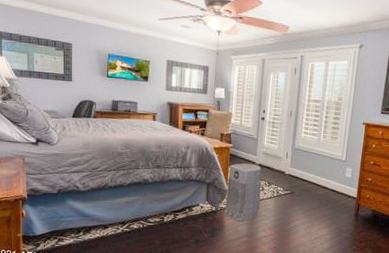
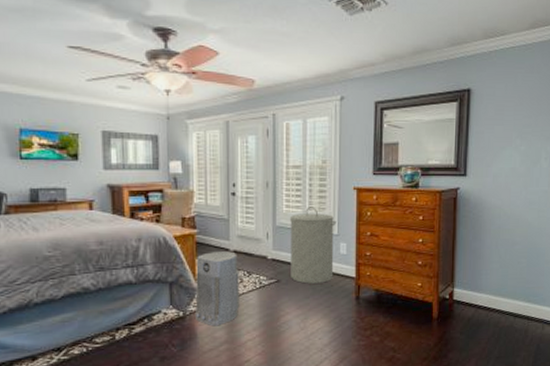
laundry hamper: none [302,135,345,199] -> present [290,207,336,284]

